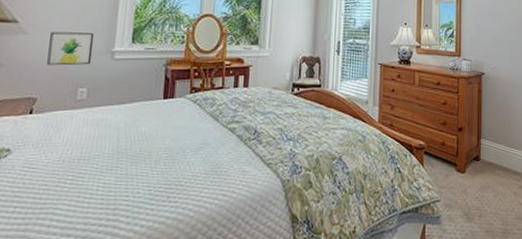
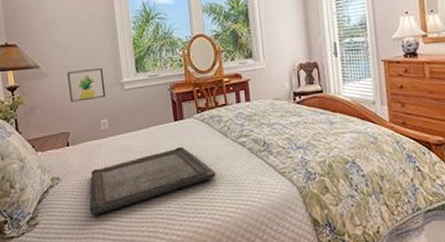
serving tray: none [40,126,198,198] -> present [89,146,216,216]

